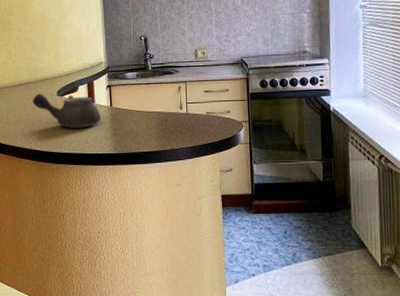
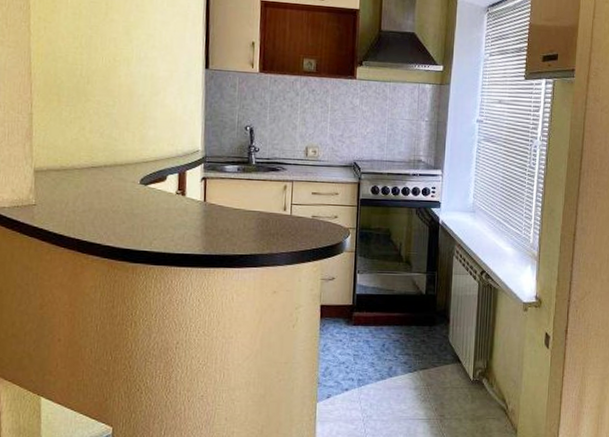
teapot: present [32,93,101,128] -> none [108,179,192,224]

